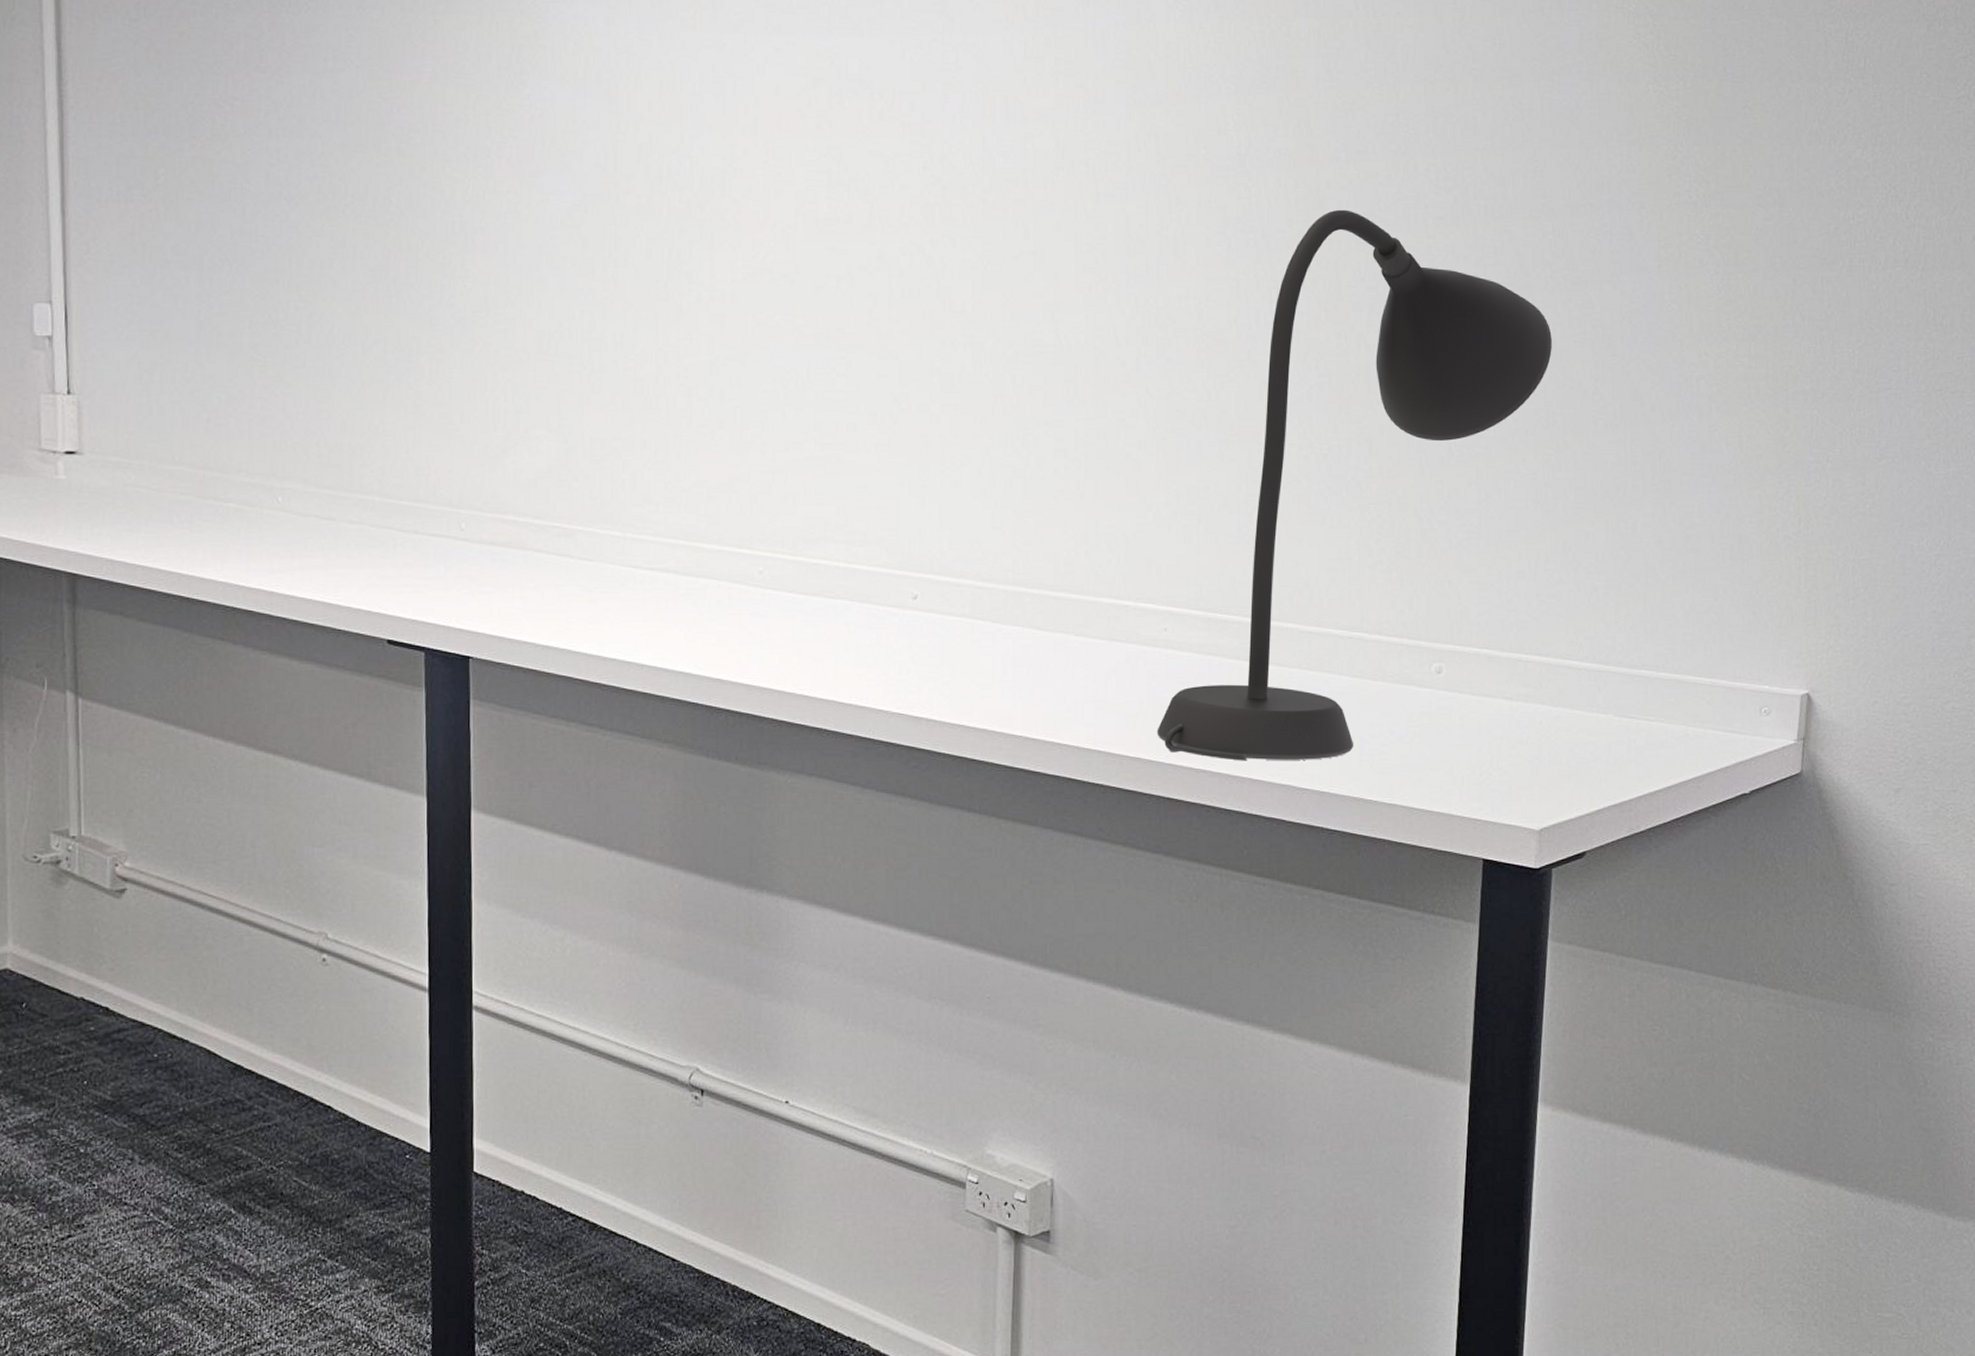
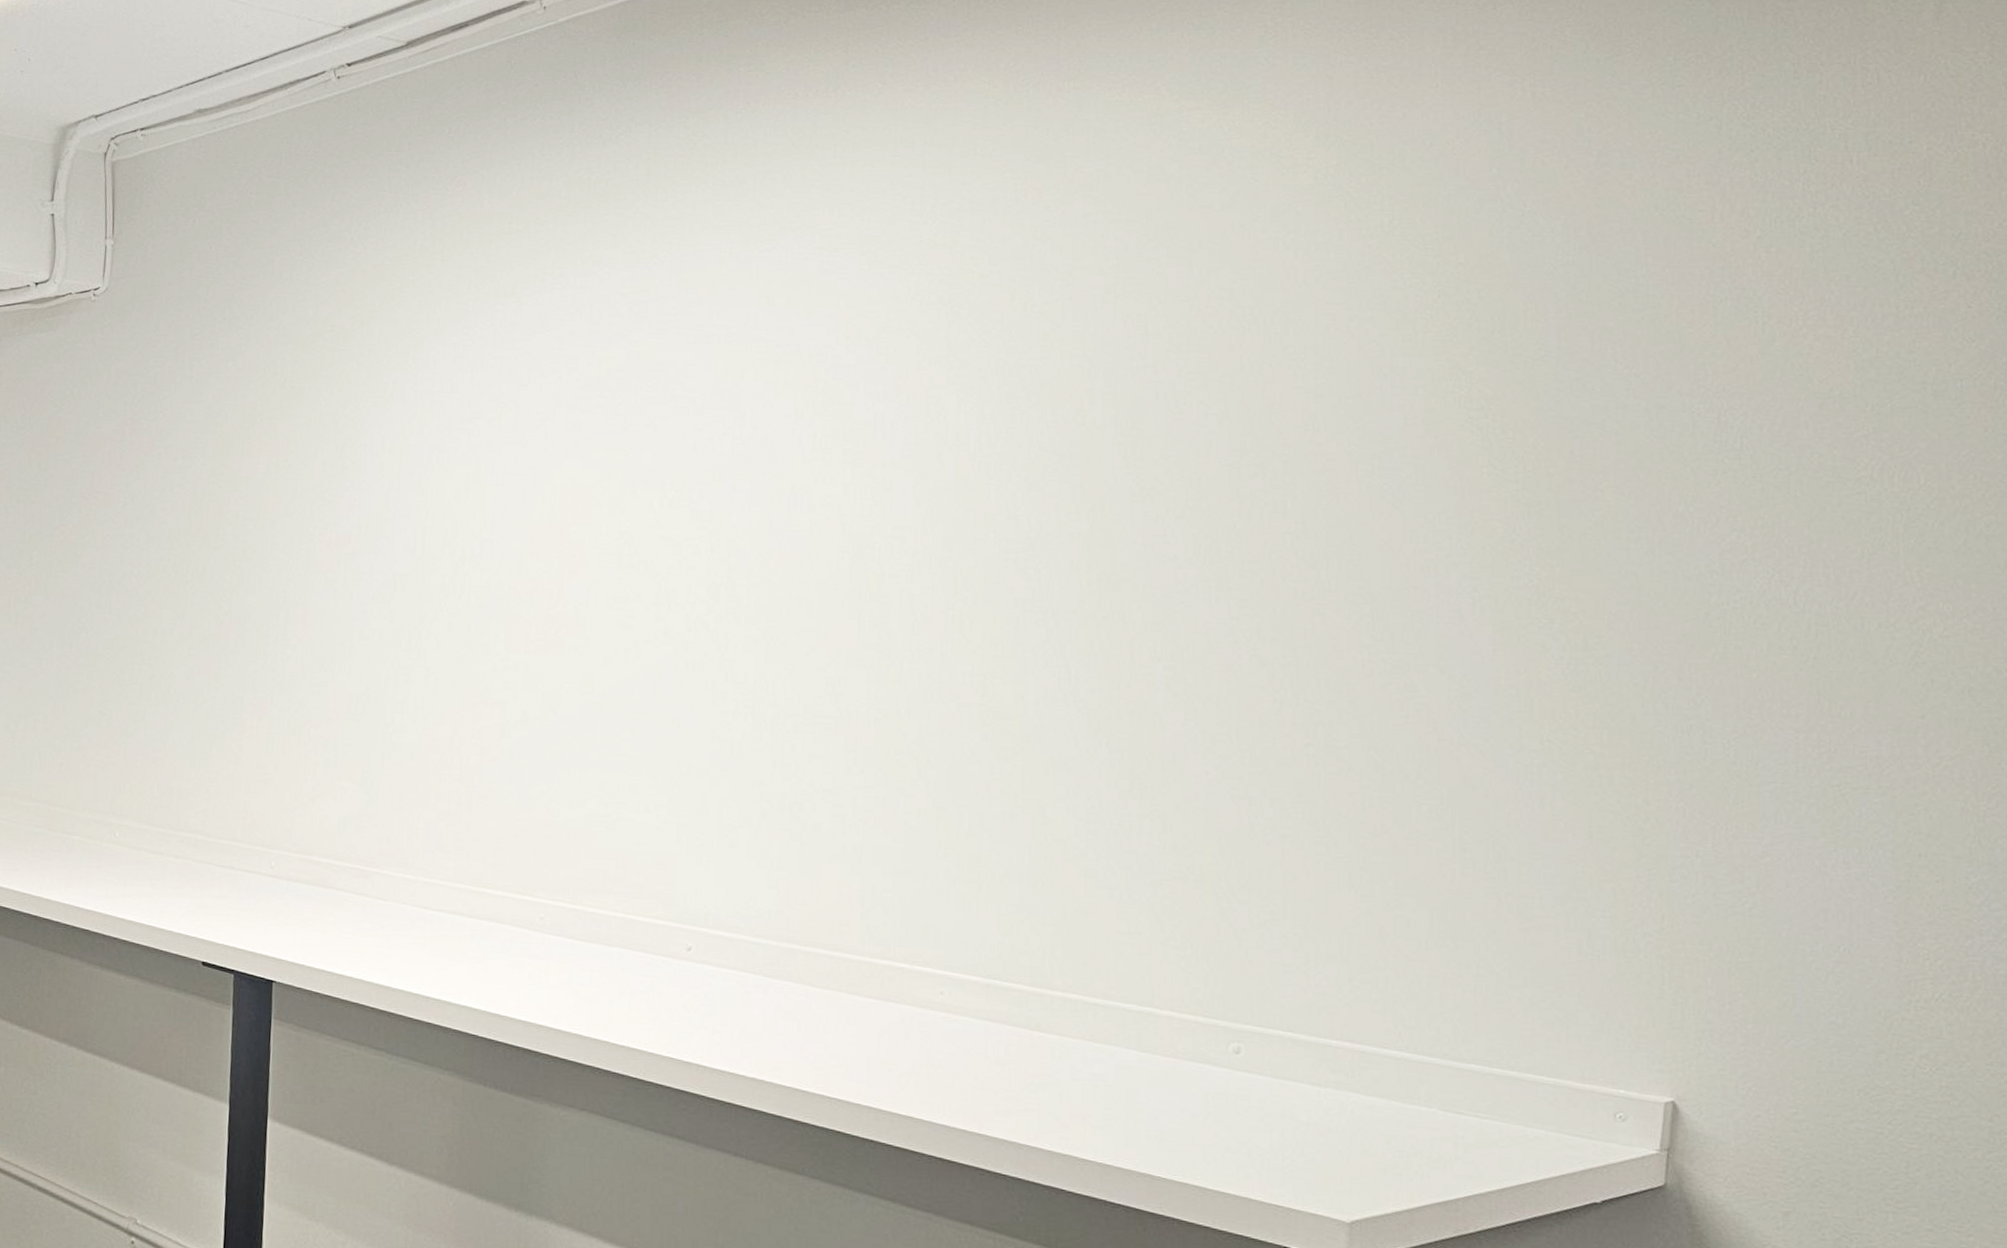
desk lamp: present [1157,209,1552,761] -> none [930,591,1369,1132]

